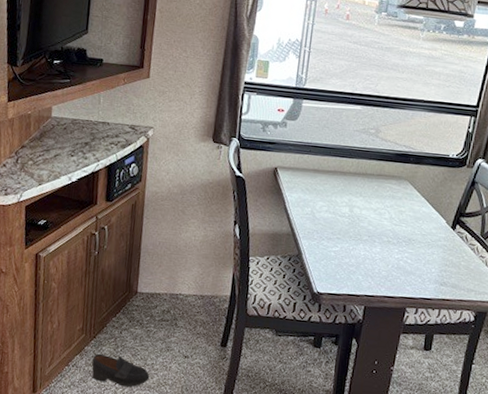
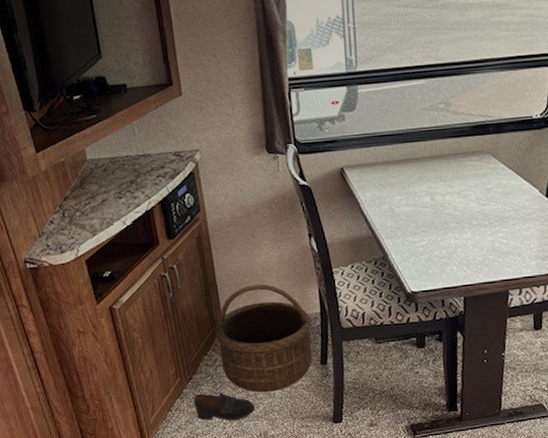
basket: none [127,258,220,365] -> present [214,284,312,393]

